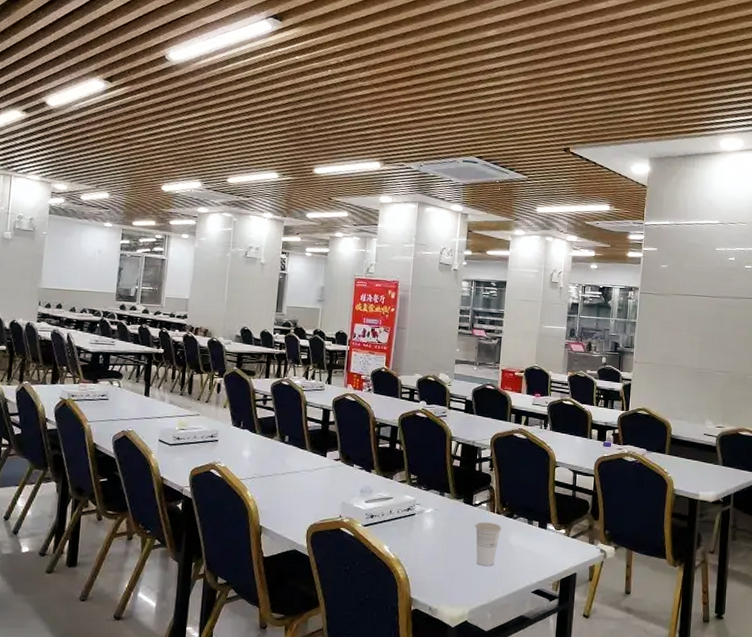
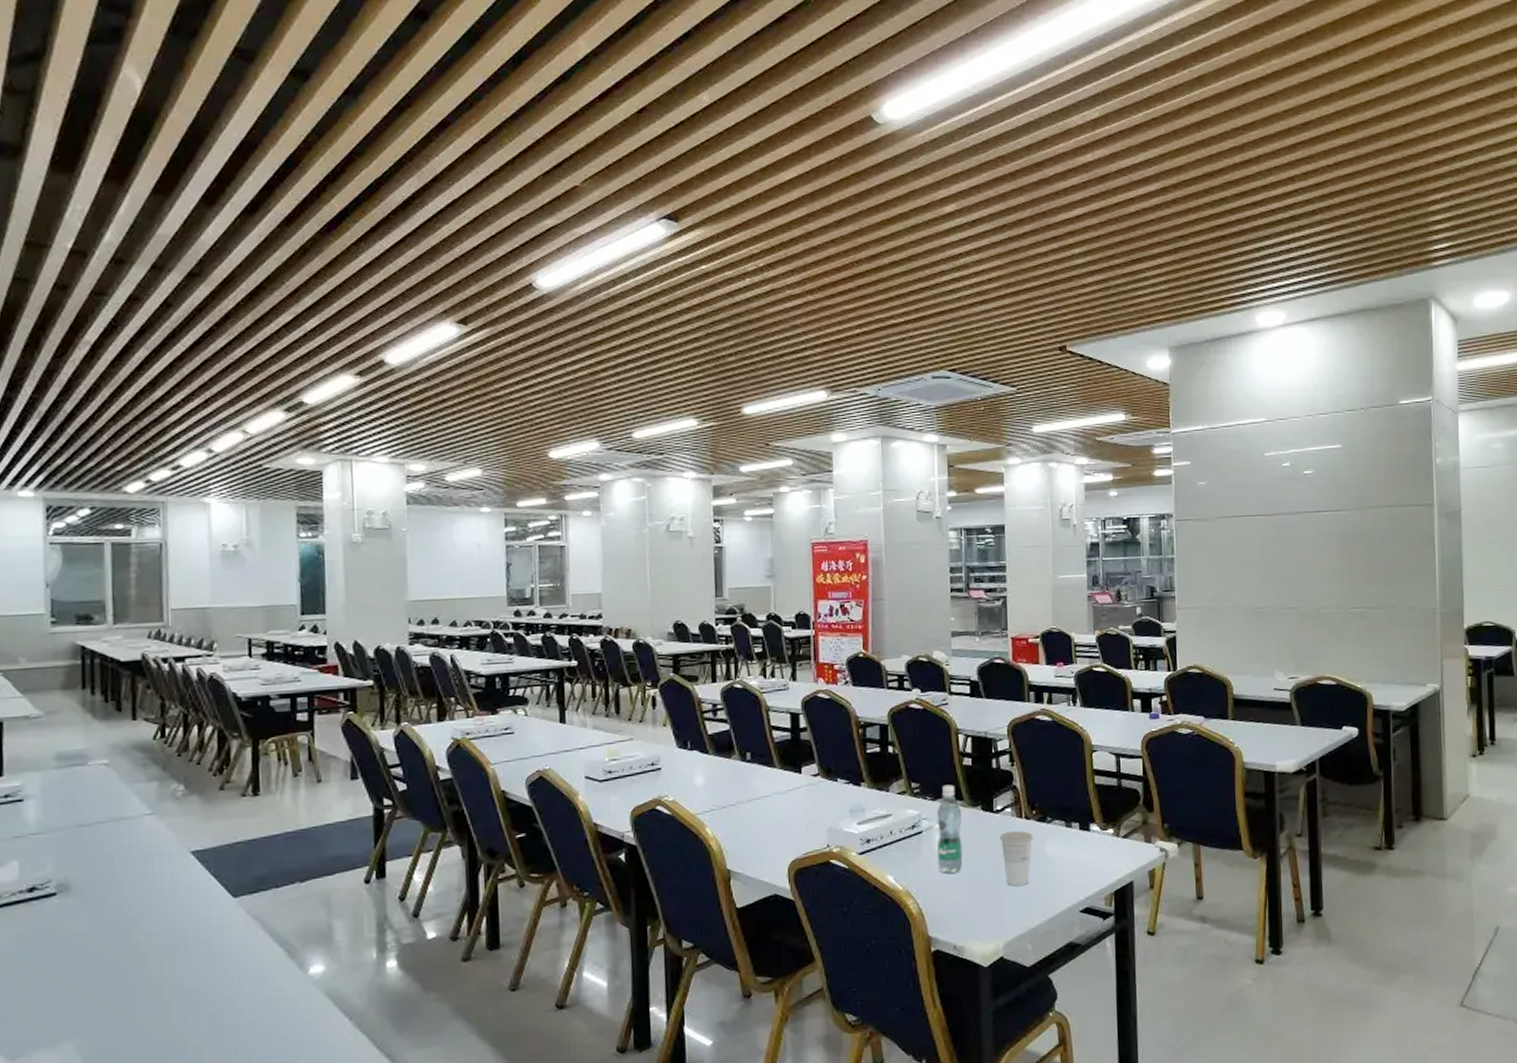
bottle: none [424,479,447,550] -> present [936,784,963,874]

